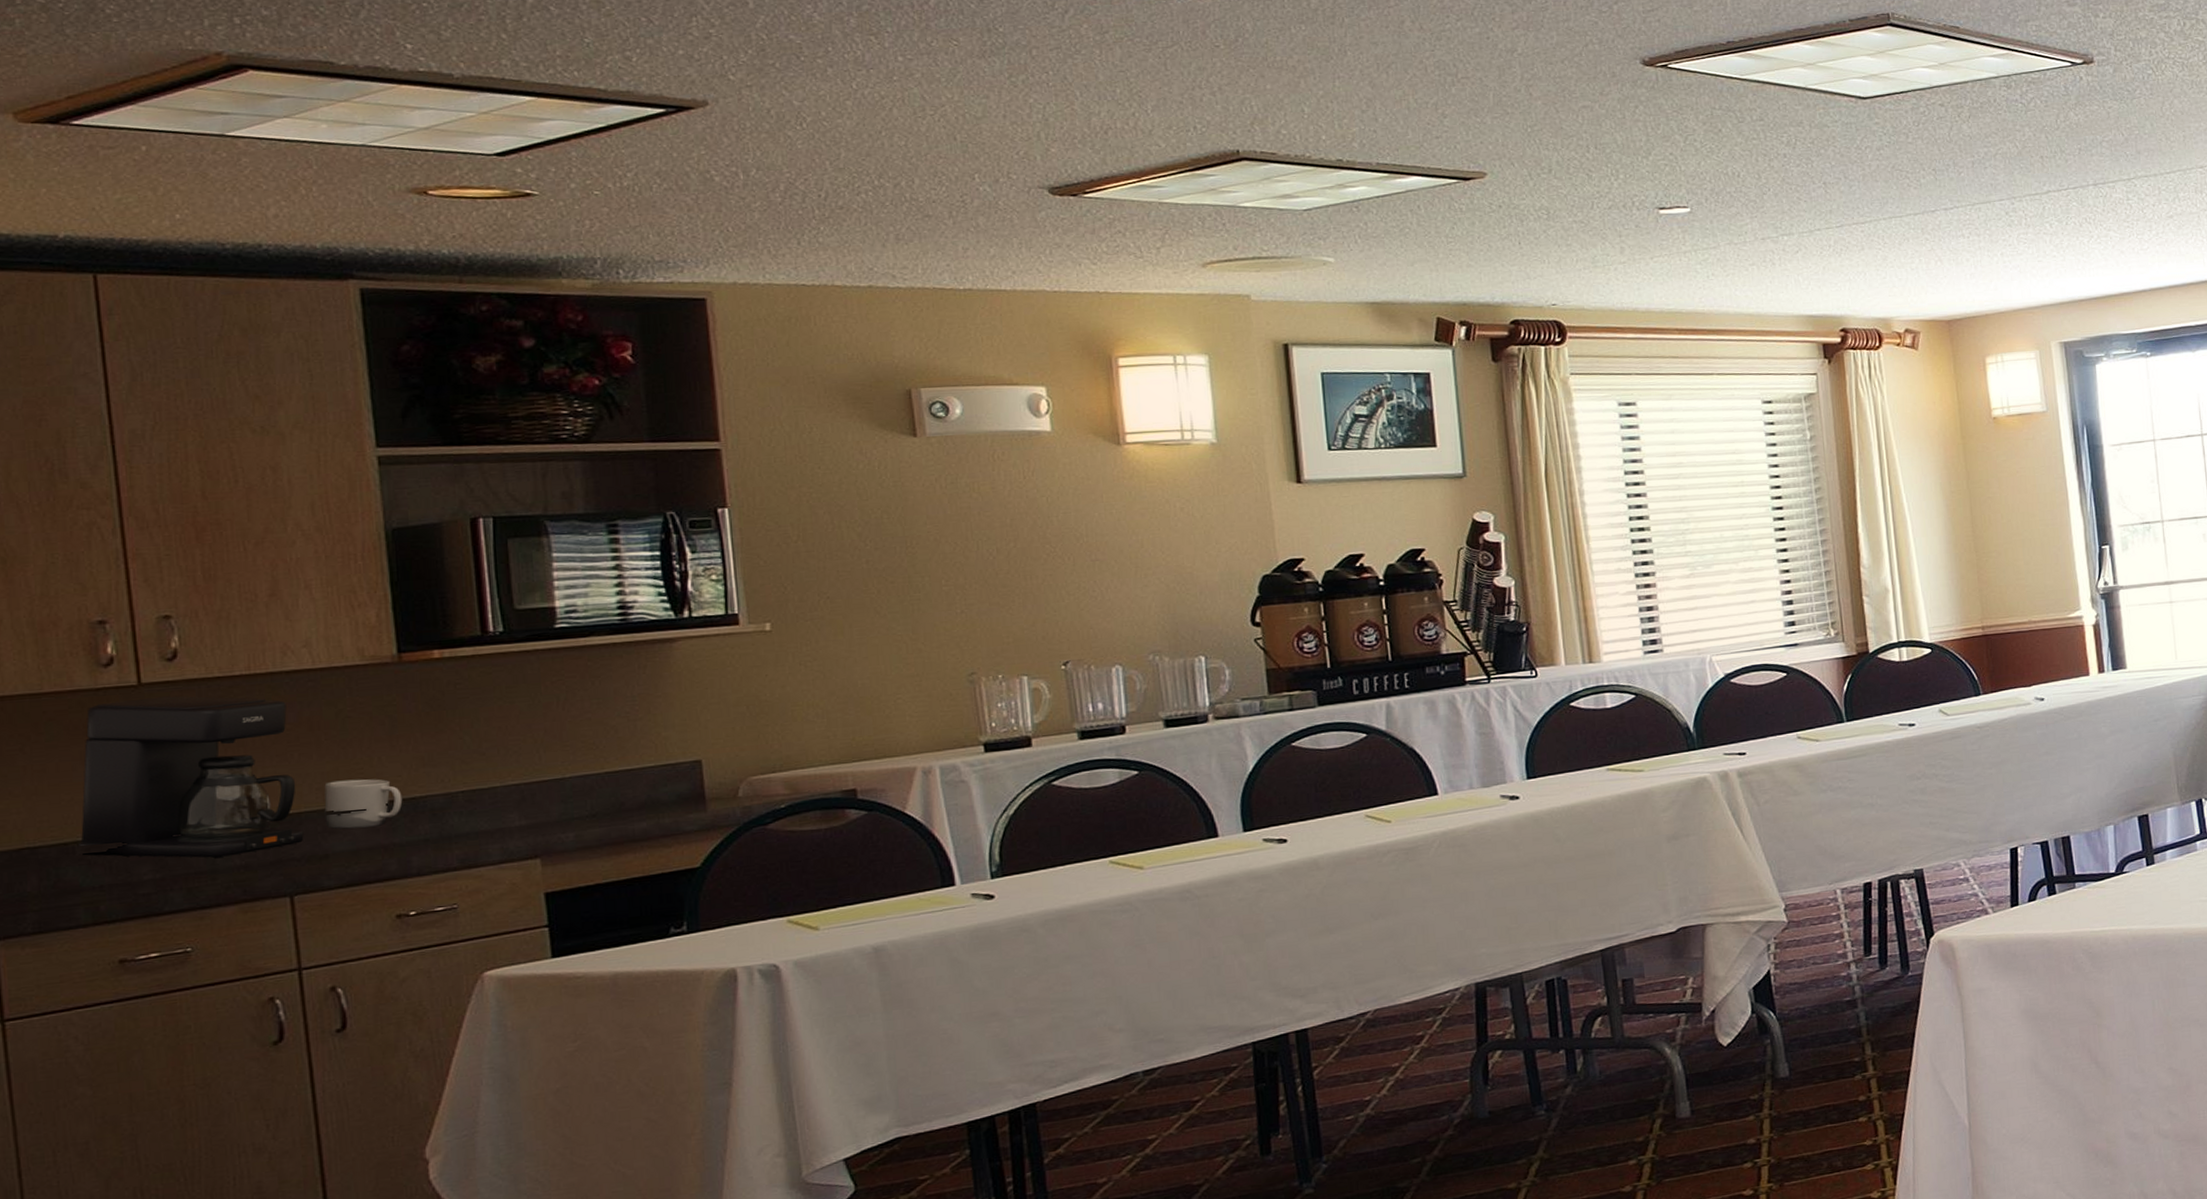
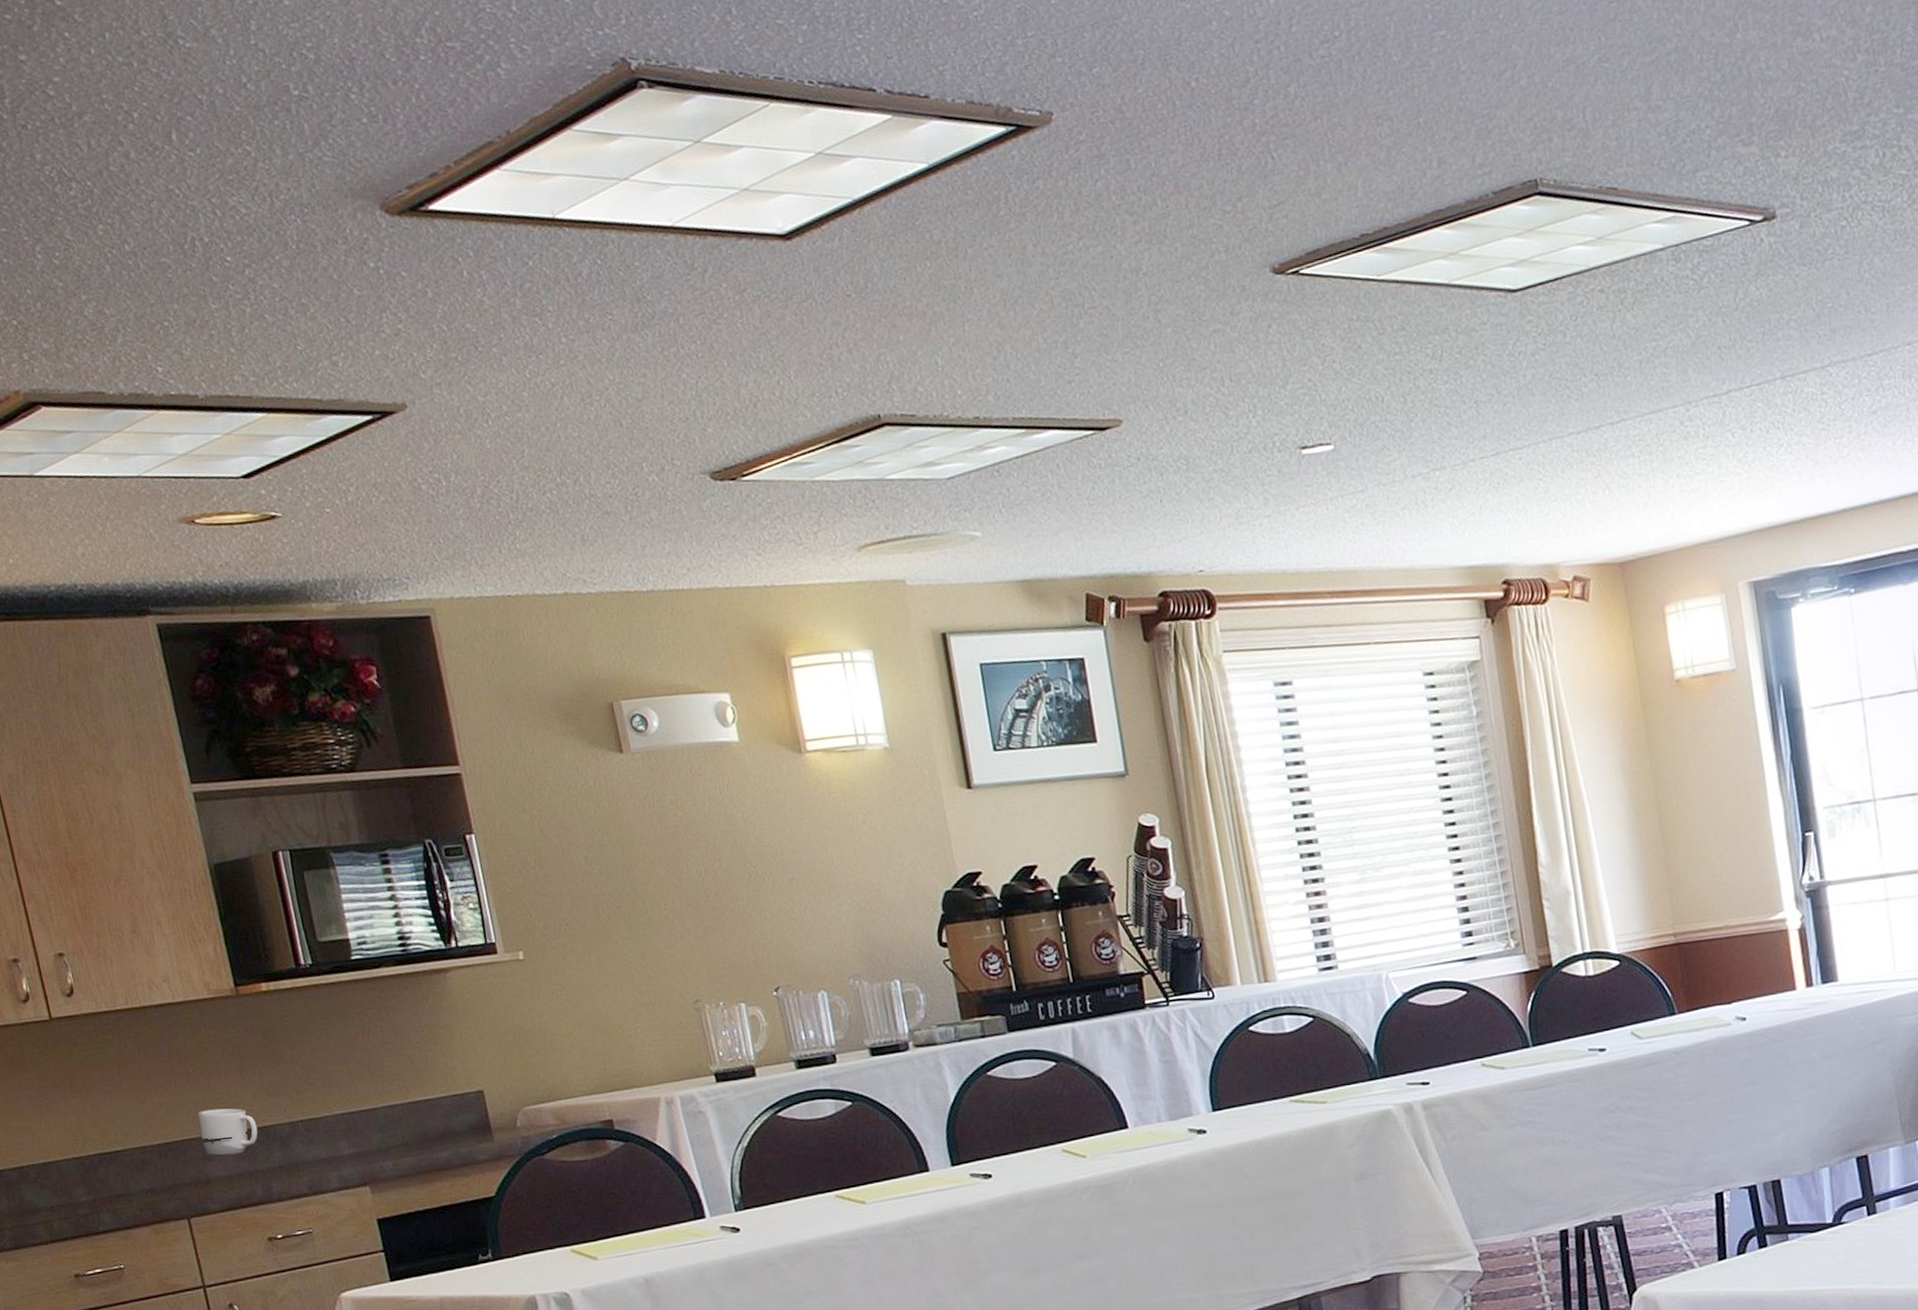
coffee maker: present [79,696,304,858] -> none [17,1029,190,1182]

